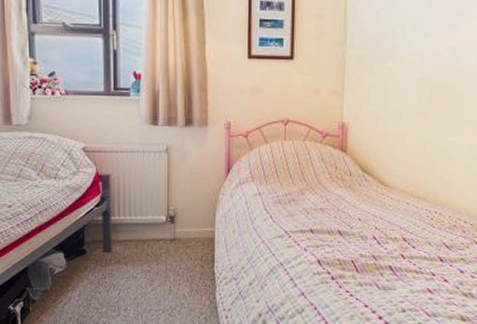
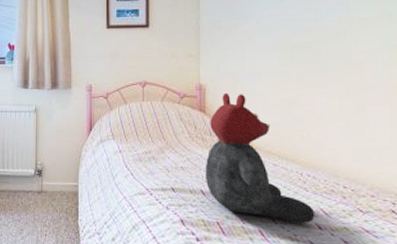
teddy bear: none [342,132,439,257] -> present [205,92,315,223]

